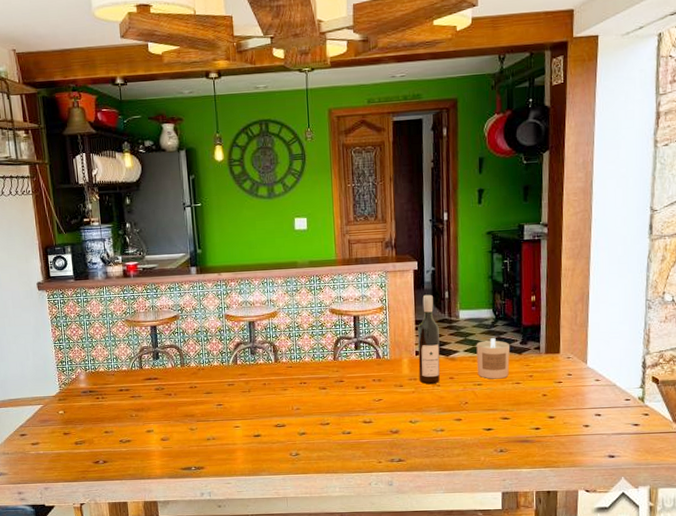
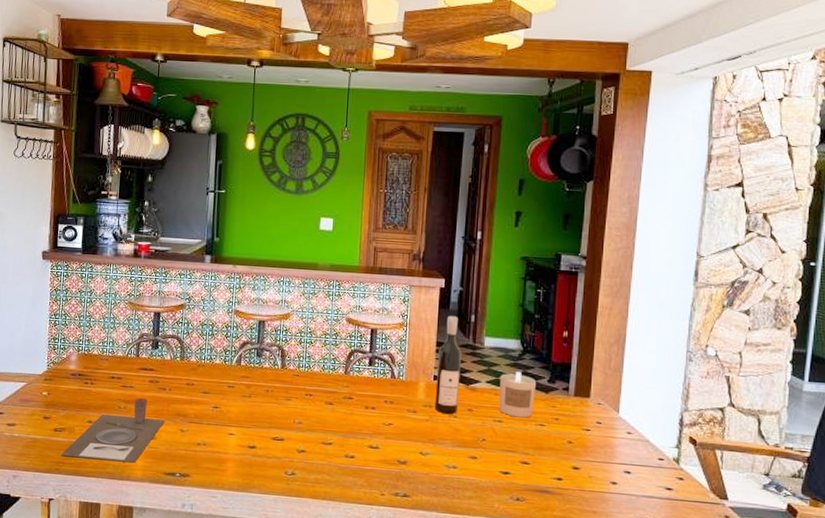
place setting: none [84,405,175,466] -> present [61,398,165,463]

